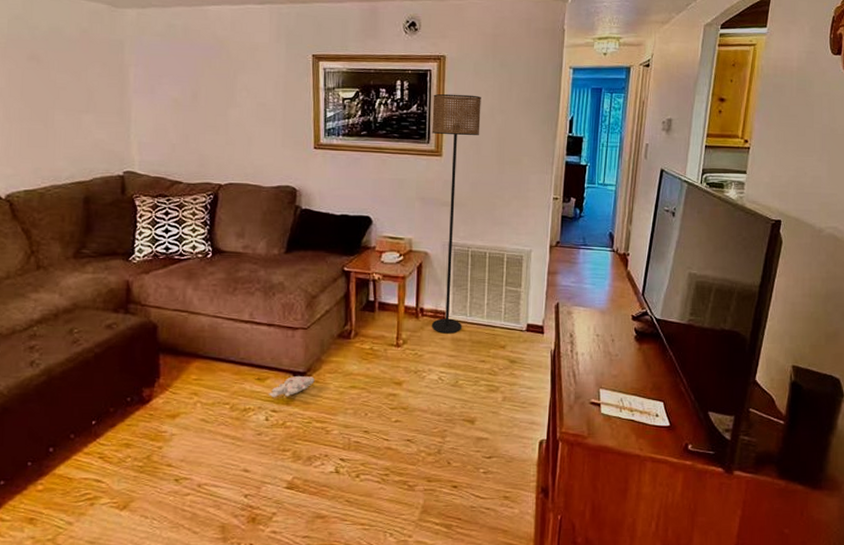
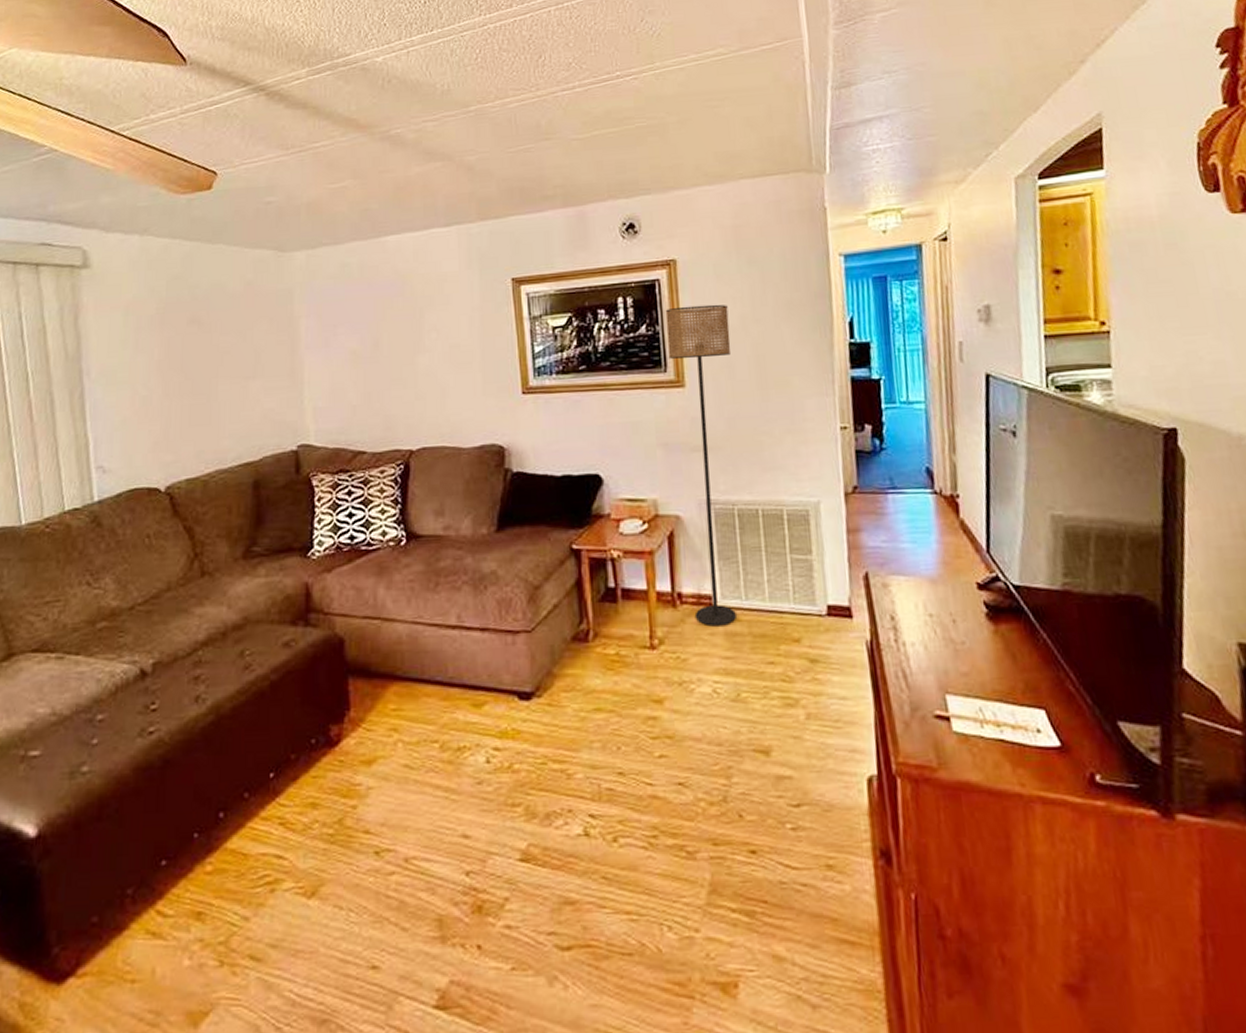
plush toy: present [255,375,315,398] -> none [469,697,547,731]

